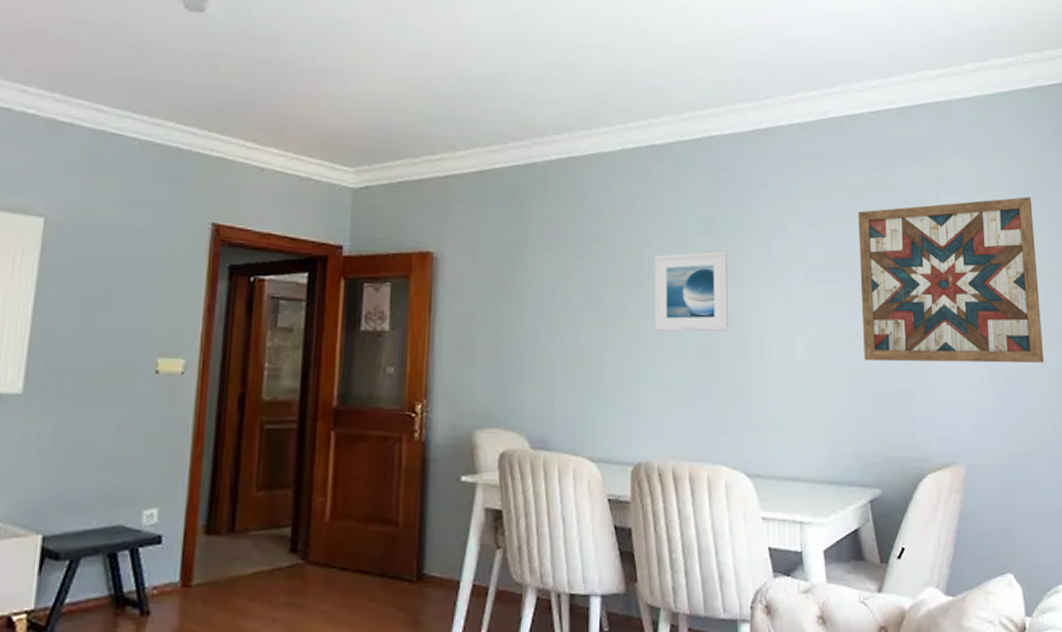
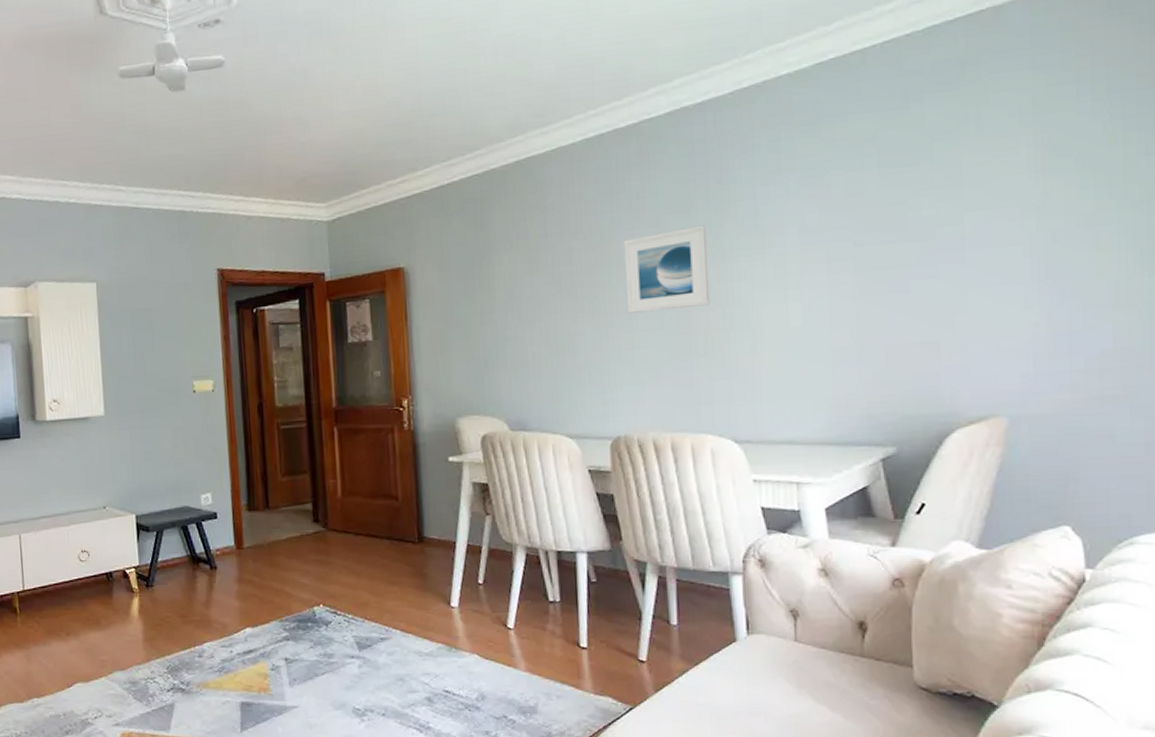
wall art: present [858,197,1044,363] -> none [867,103,1128,319]

